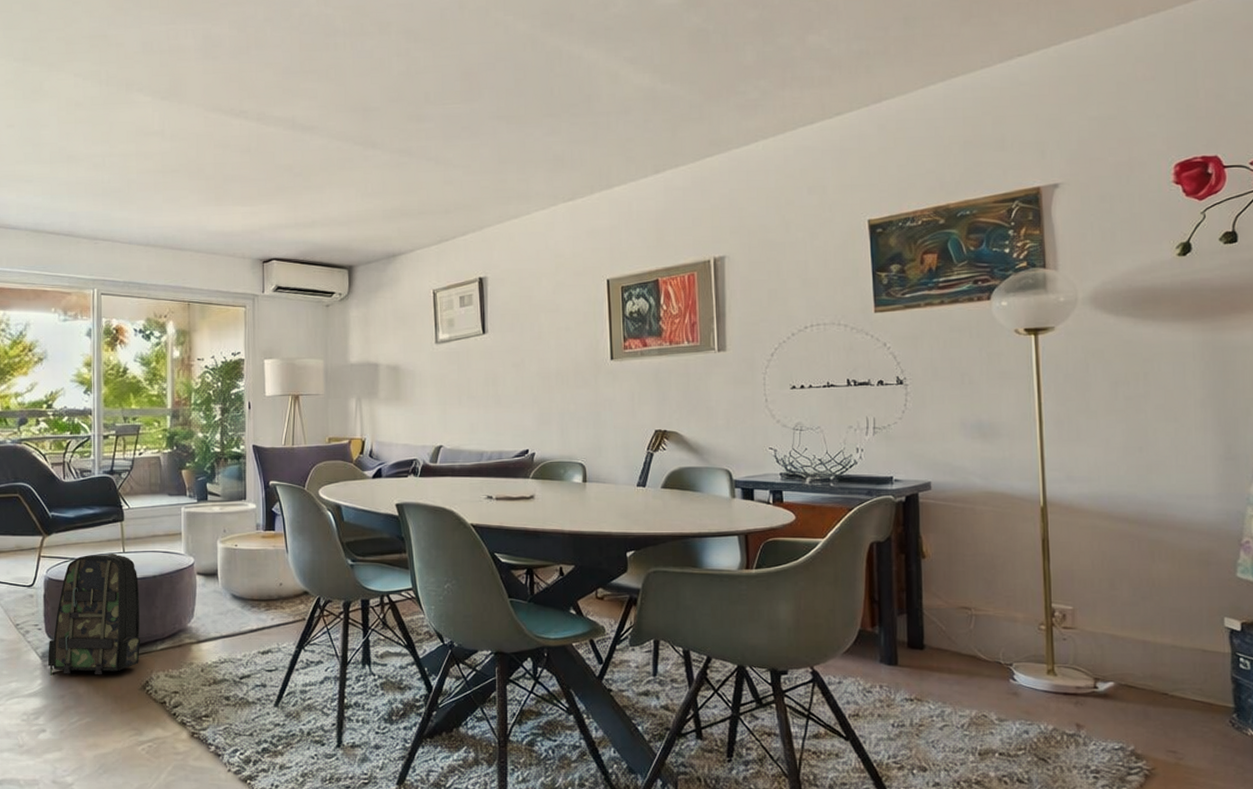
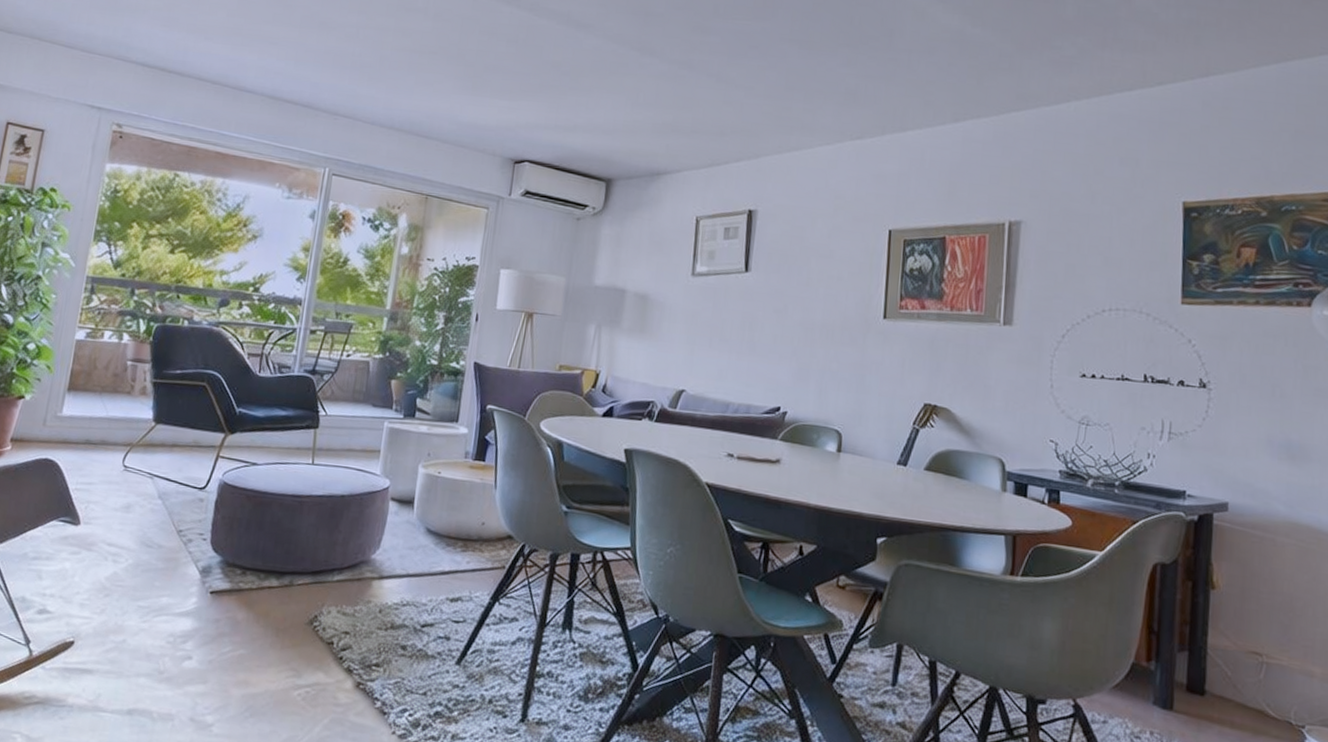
backpack: present [47,553,141,676] -> none [206,461,325,601]

